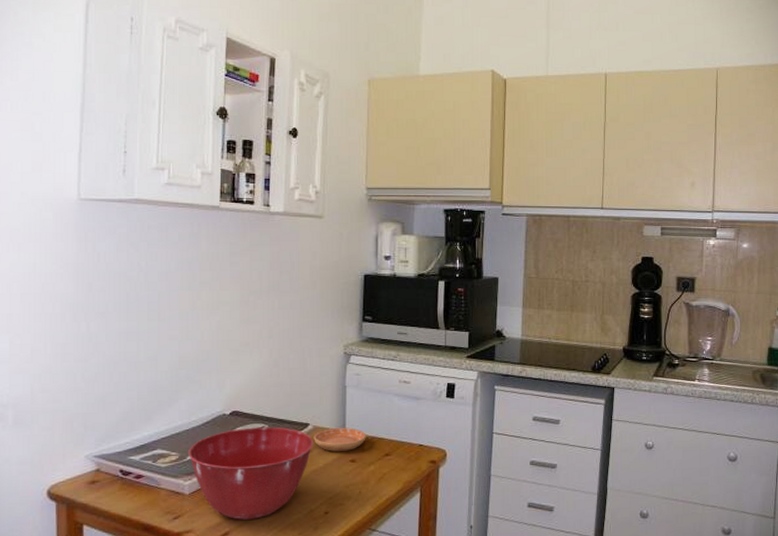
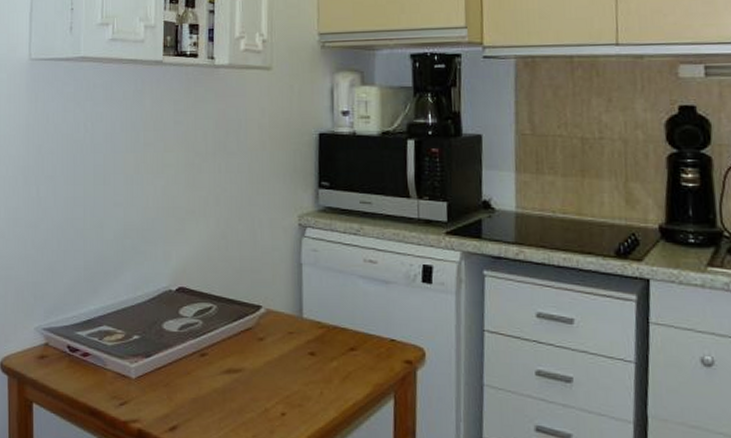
mixing bowl: present [189,427,314,520] -> none [135,307,267,414]
saucer: present [313,428,366,451] -> none [267,313,327,341]

